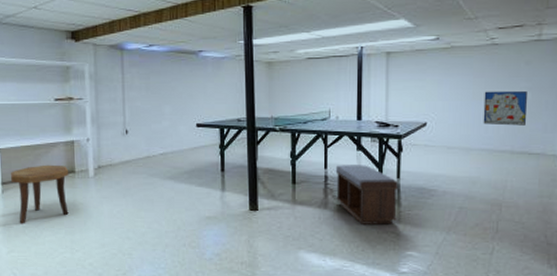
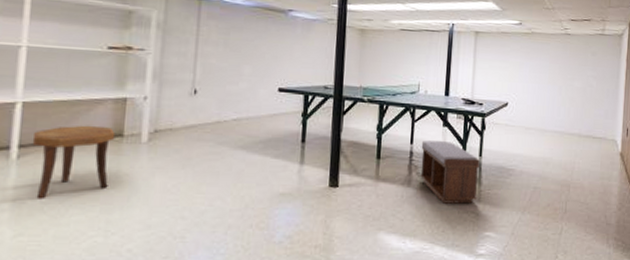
wall art: present [483,90,527,126] -> none [556,76,593,111]

